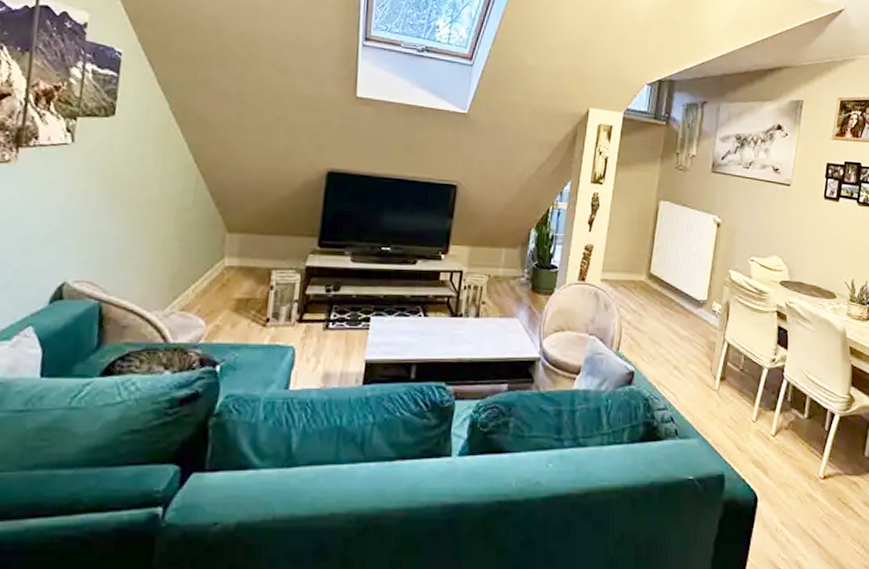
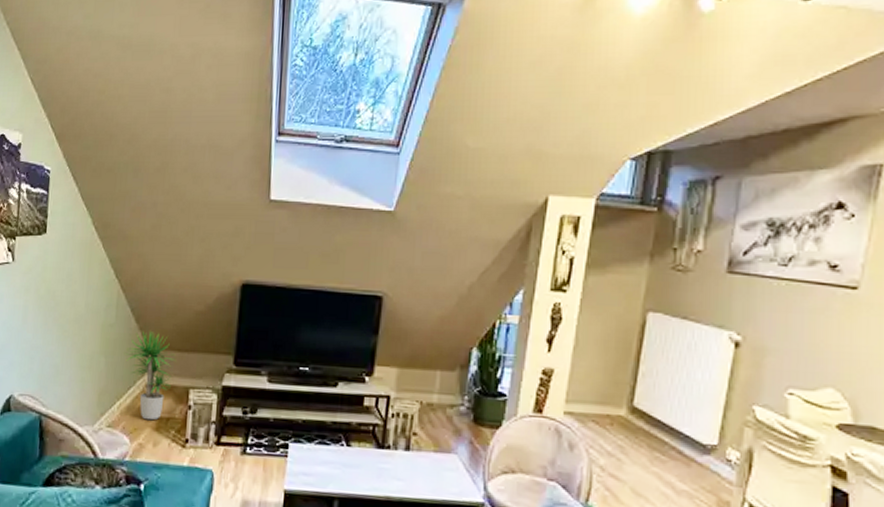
potted plant: none [201,214,259,302] -> present [124,330,177,421]

